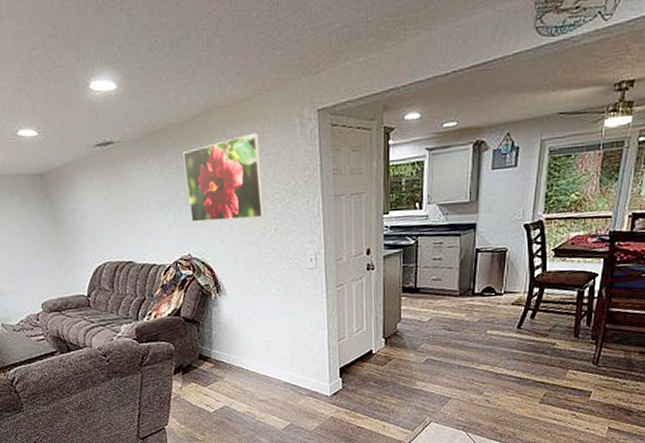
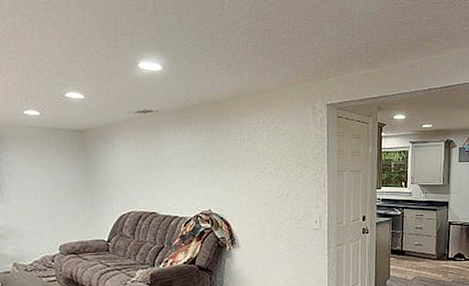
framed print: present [183,132,266,222] -> none [213,116,280,184]

